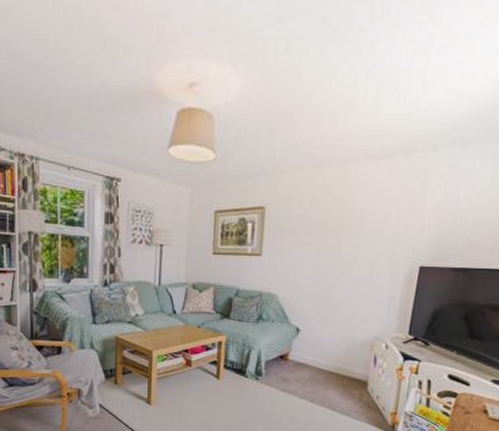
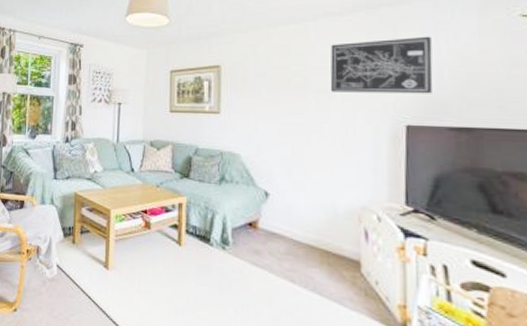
wall art: none [362,183,453,238] -> present [330,36,433,94]

